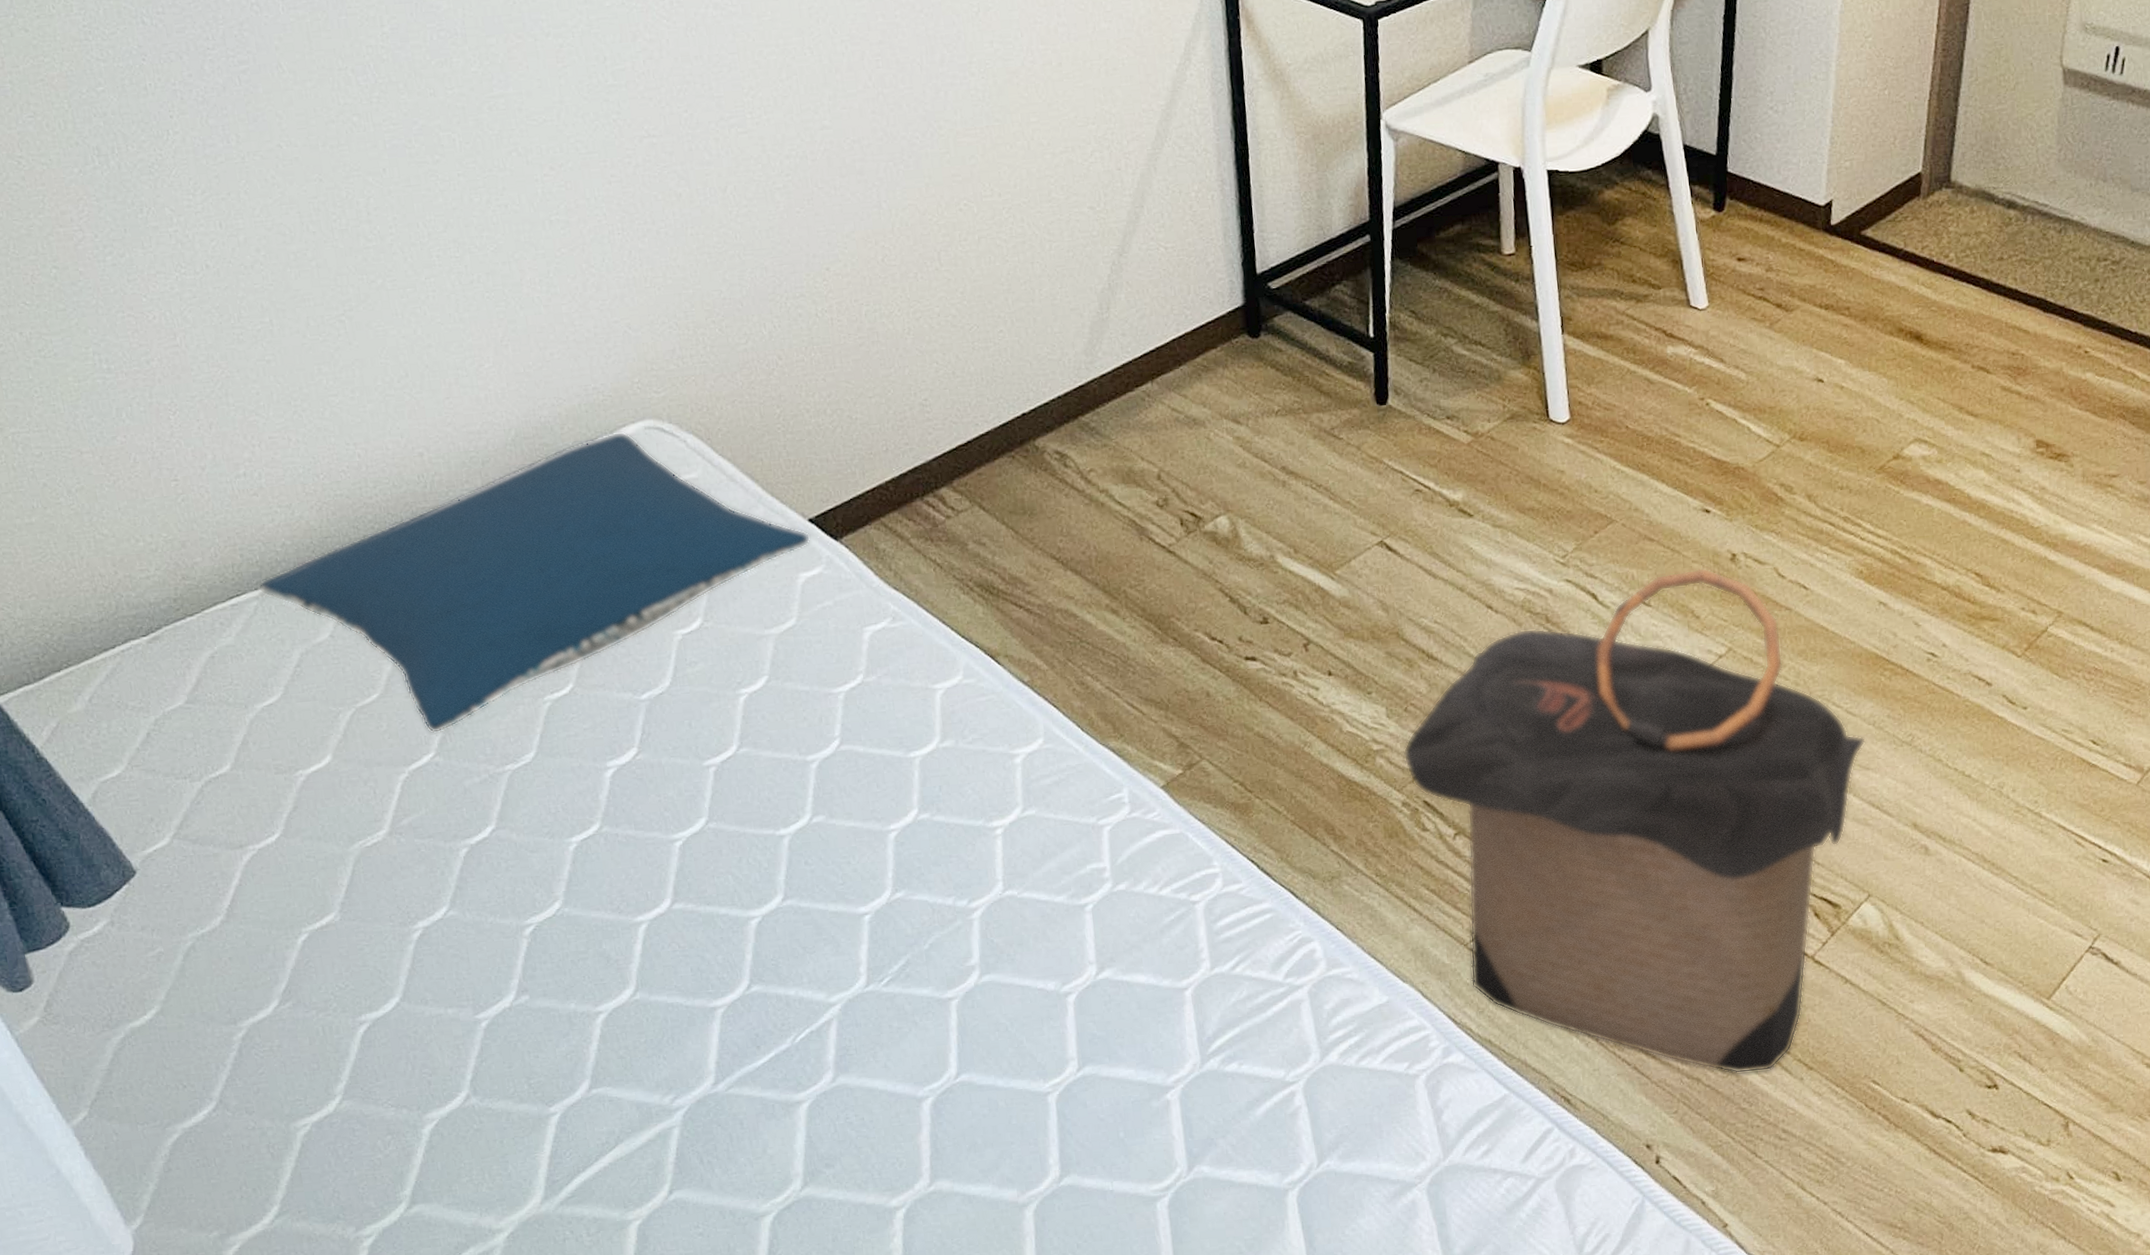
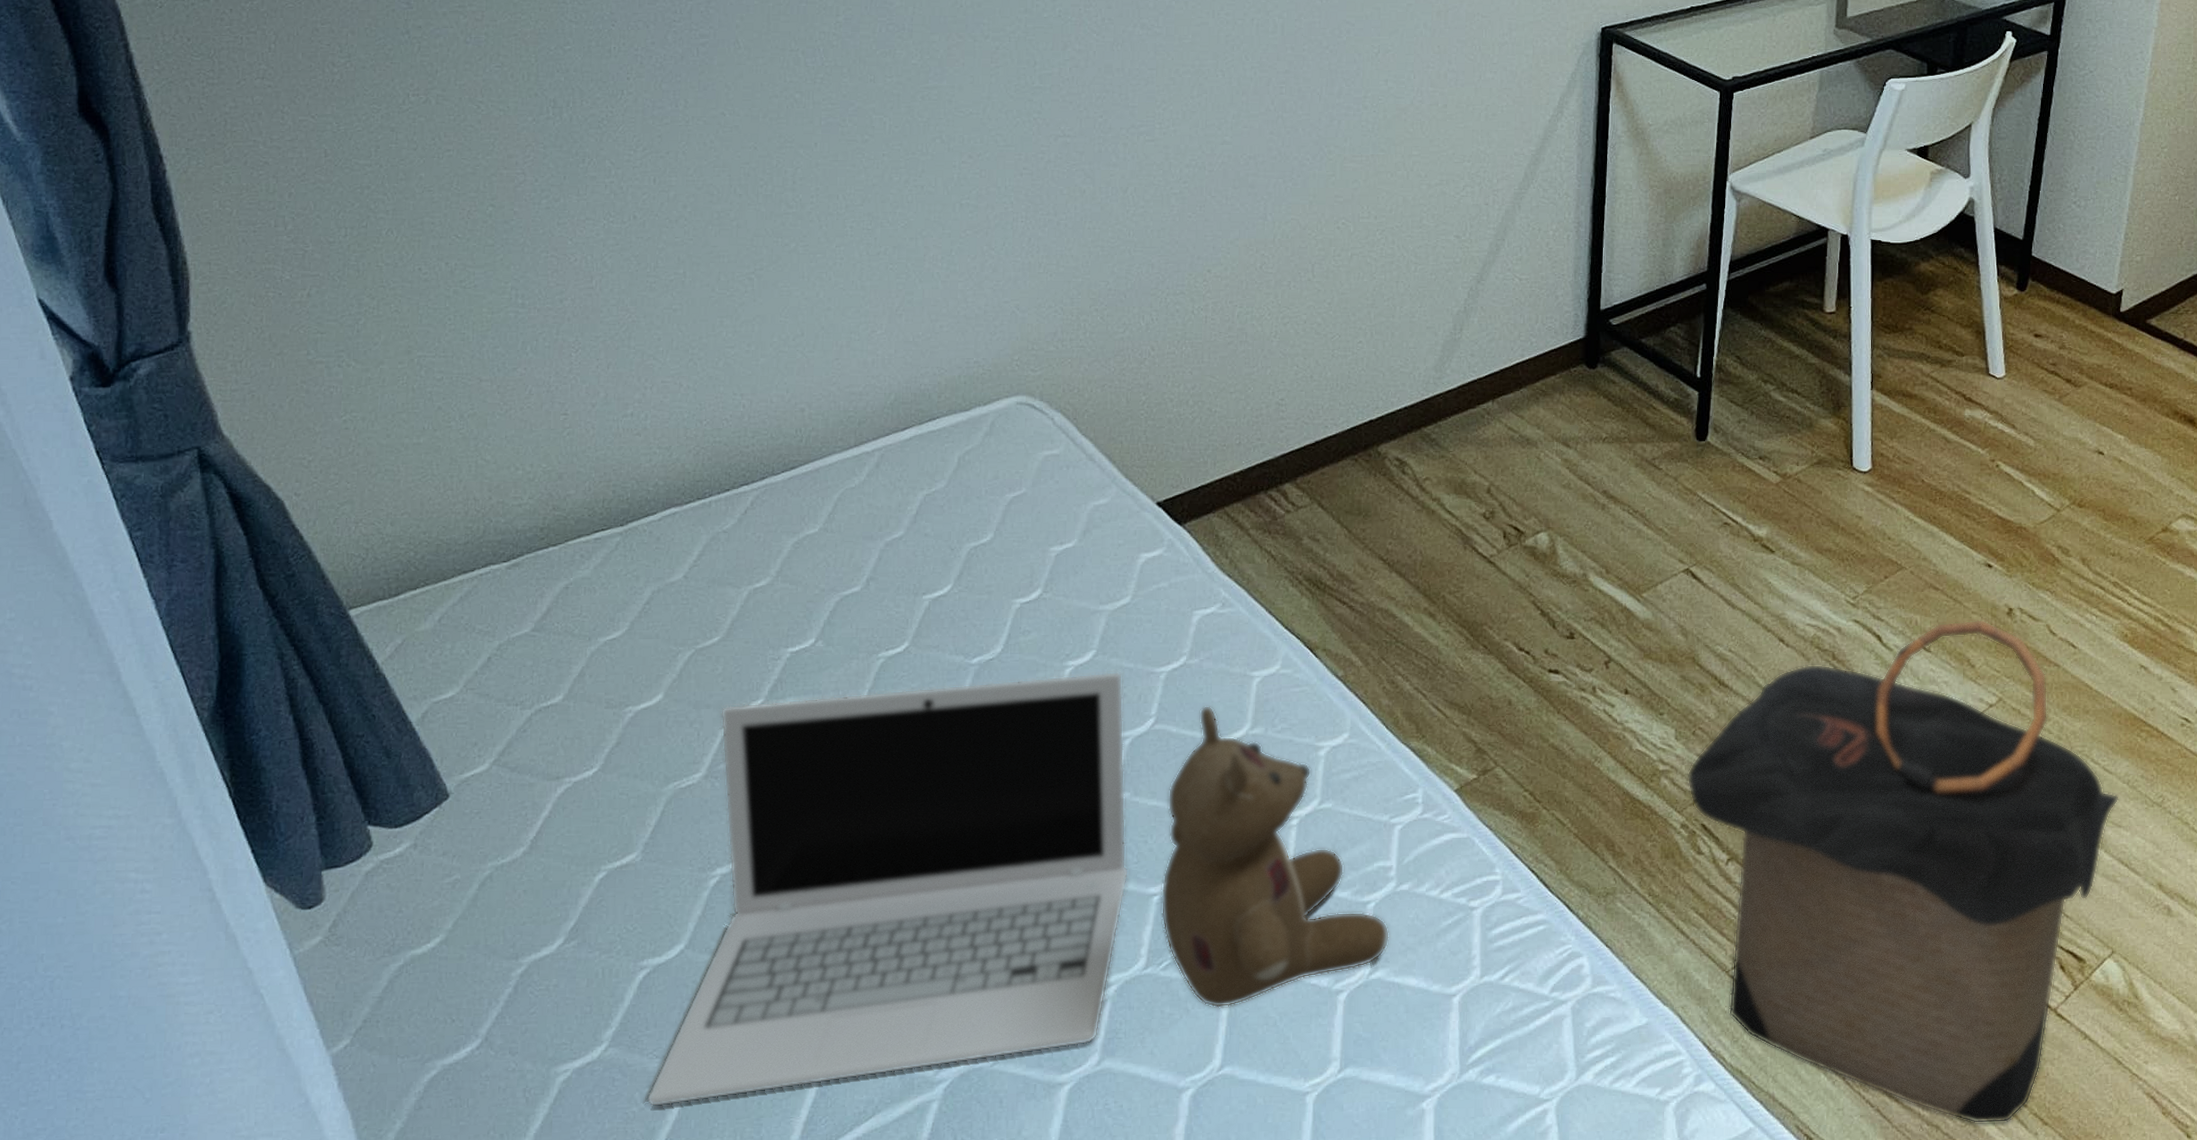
pillow: present [258,431,811,734] -> none [623,404,1156,681]
laptop: none [389,695,837,1153] -> present [646,671,1130,1107]
stuffed bear: none [864,721,1113,1019] -> present [1161,705,1390,1008]

